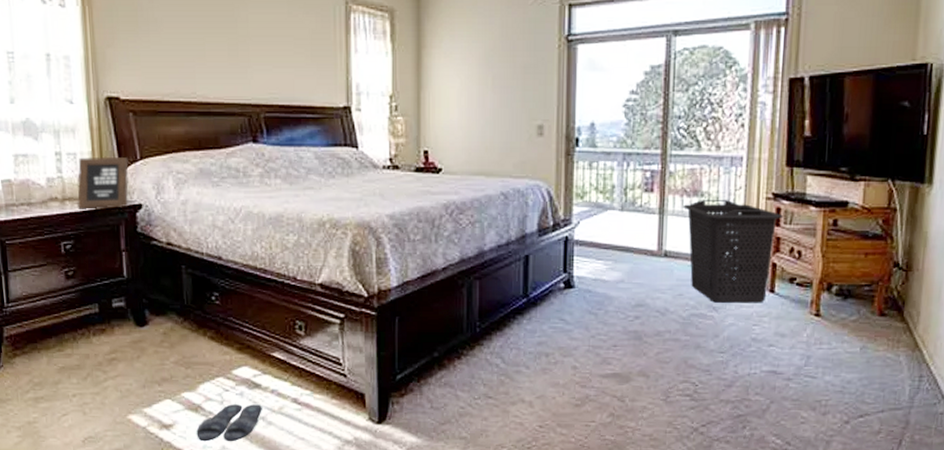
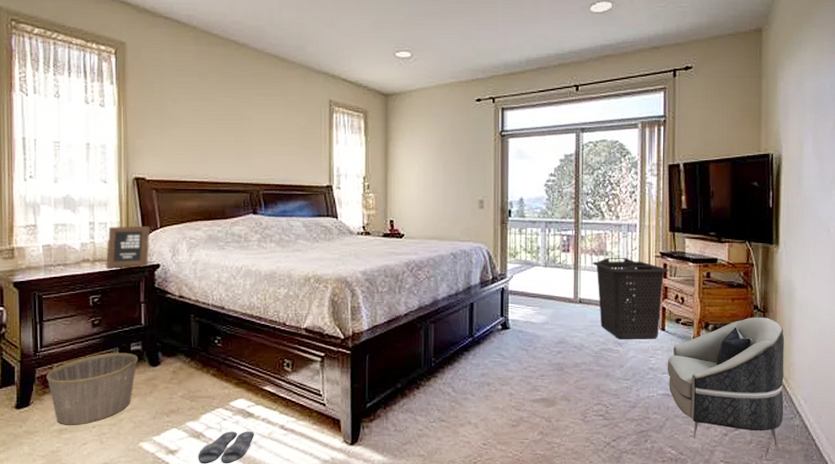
basket: none [16,310,122,393] -> present [46,353,138,425]
armchair: none [775,277,932,438] -> present [667,317,785,447]

